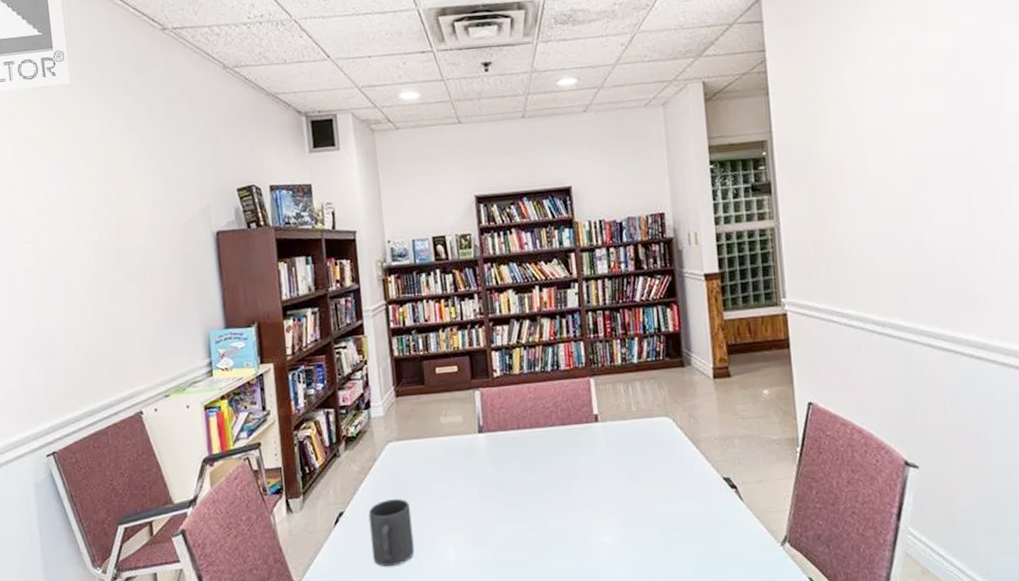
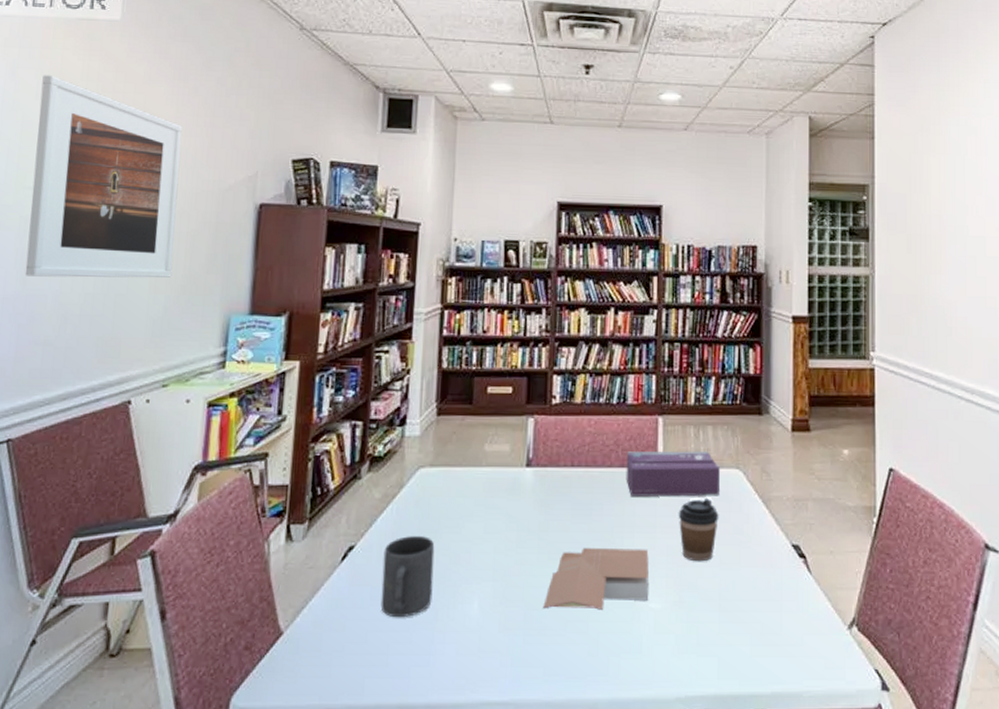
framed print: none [17,142,155,318] -> present [25,75,182,278]
book: none [508,493,599,550] -> present [543,548,649,610]
tissue box: none [565,404,653,449] -> present [626,451,720,497]
coffee cup: none [617,444,654,500] -> present [678,497,719,562]

